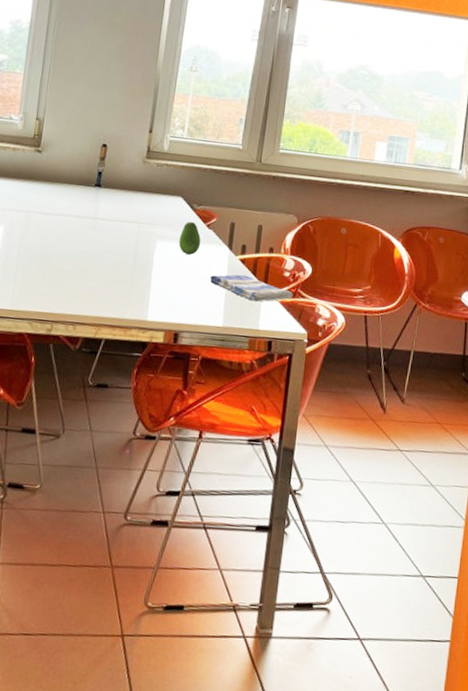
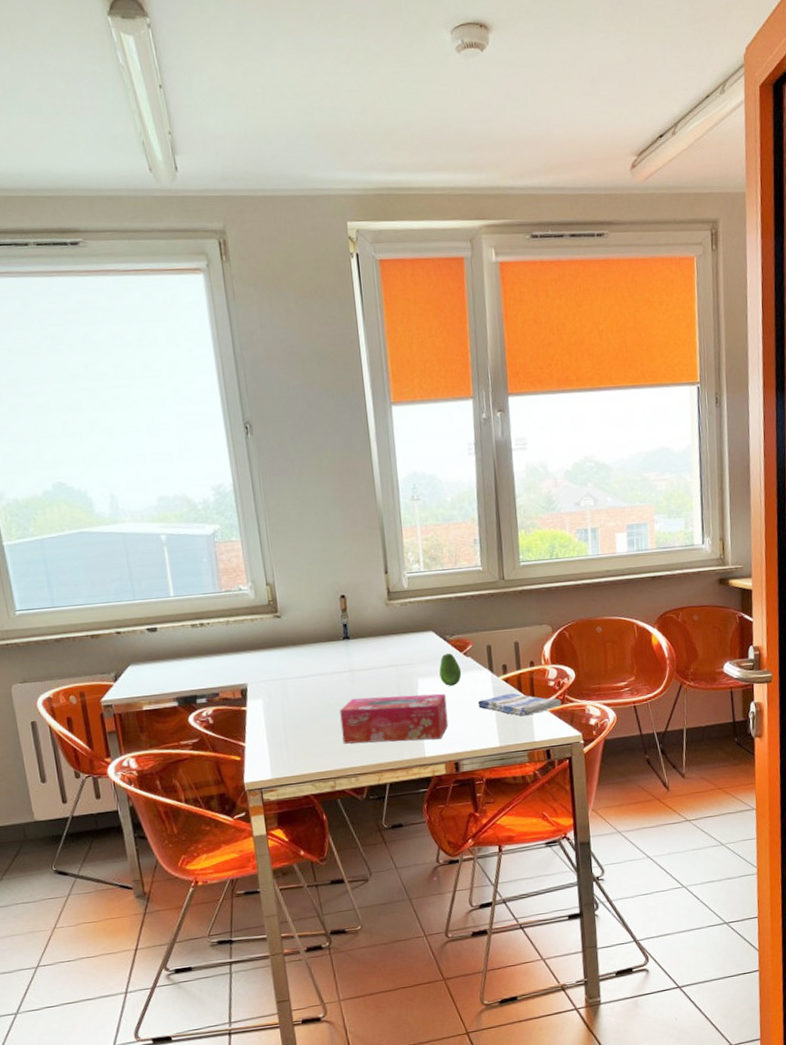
tissue box: none [70,245,181,305] -> present [340,693,449,744]

